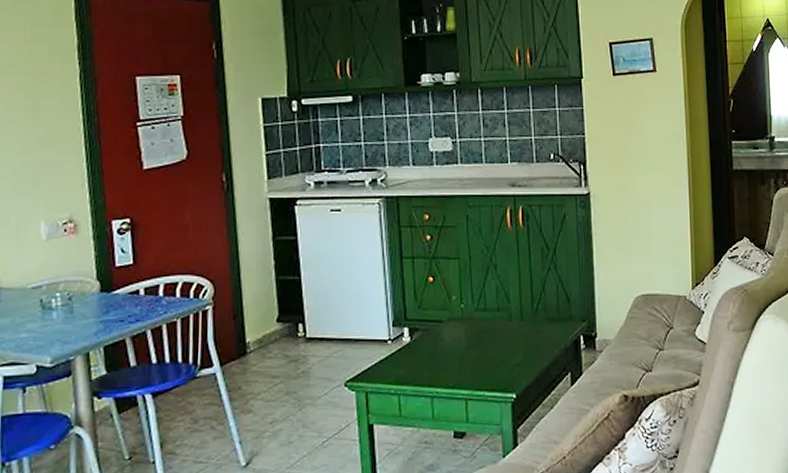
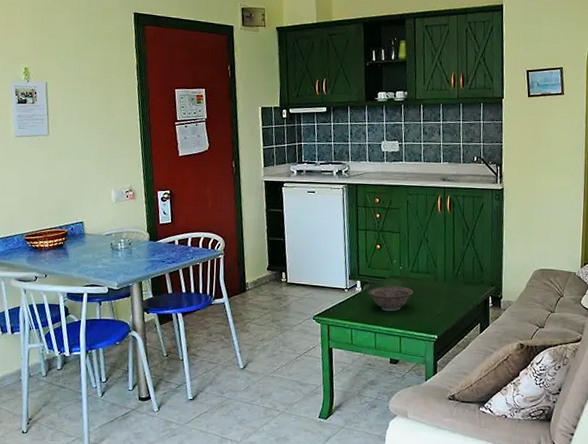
decorative bowl: none [419,331,481,367] -> present [368,286,414,312]

